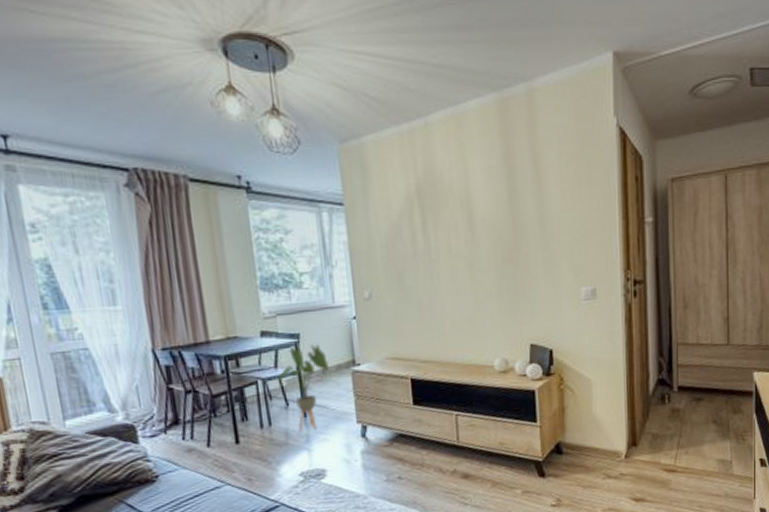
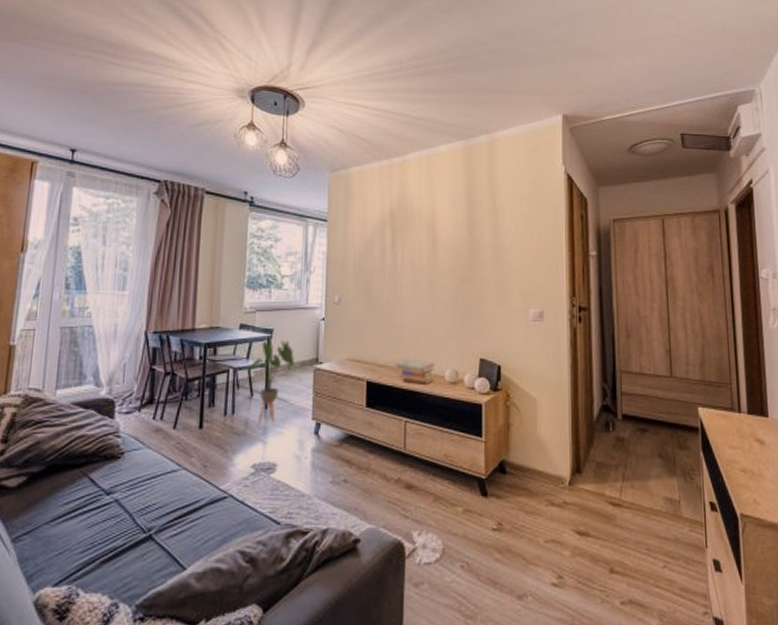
books: none [438,351,482,378] -> present [394,358,434,386]

